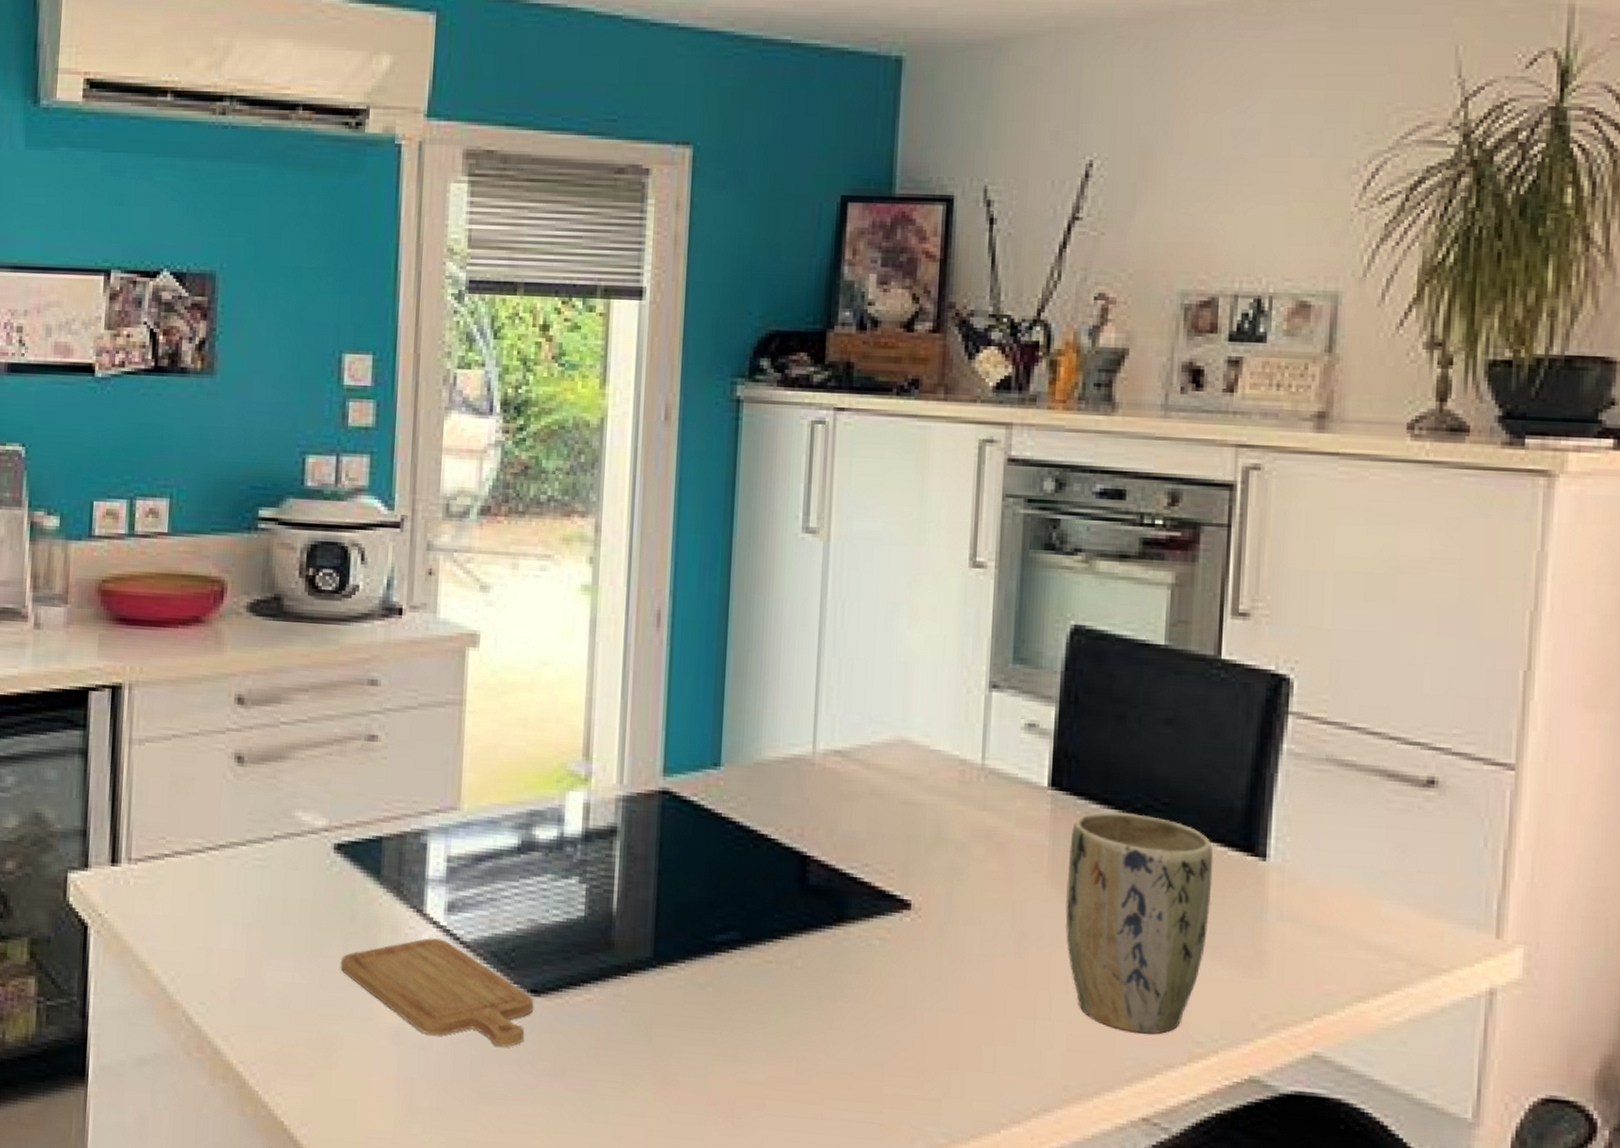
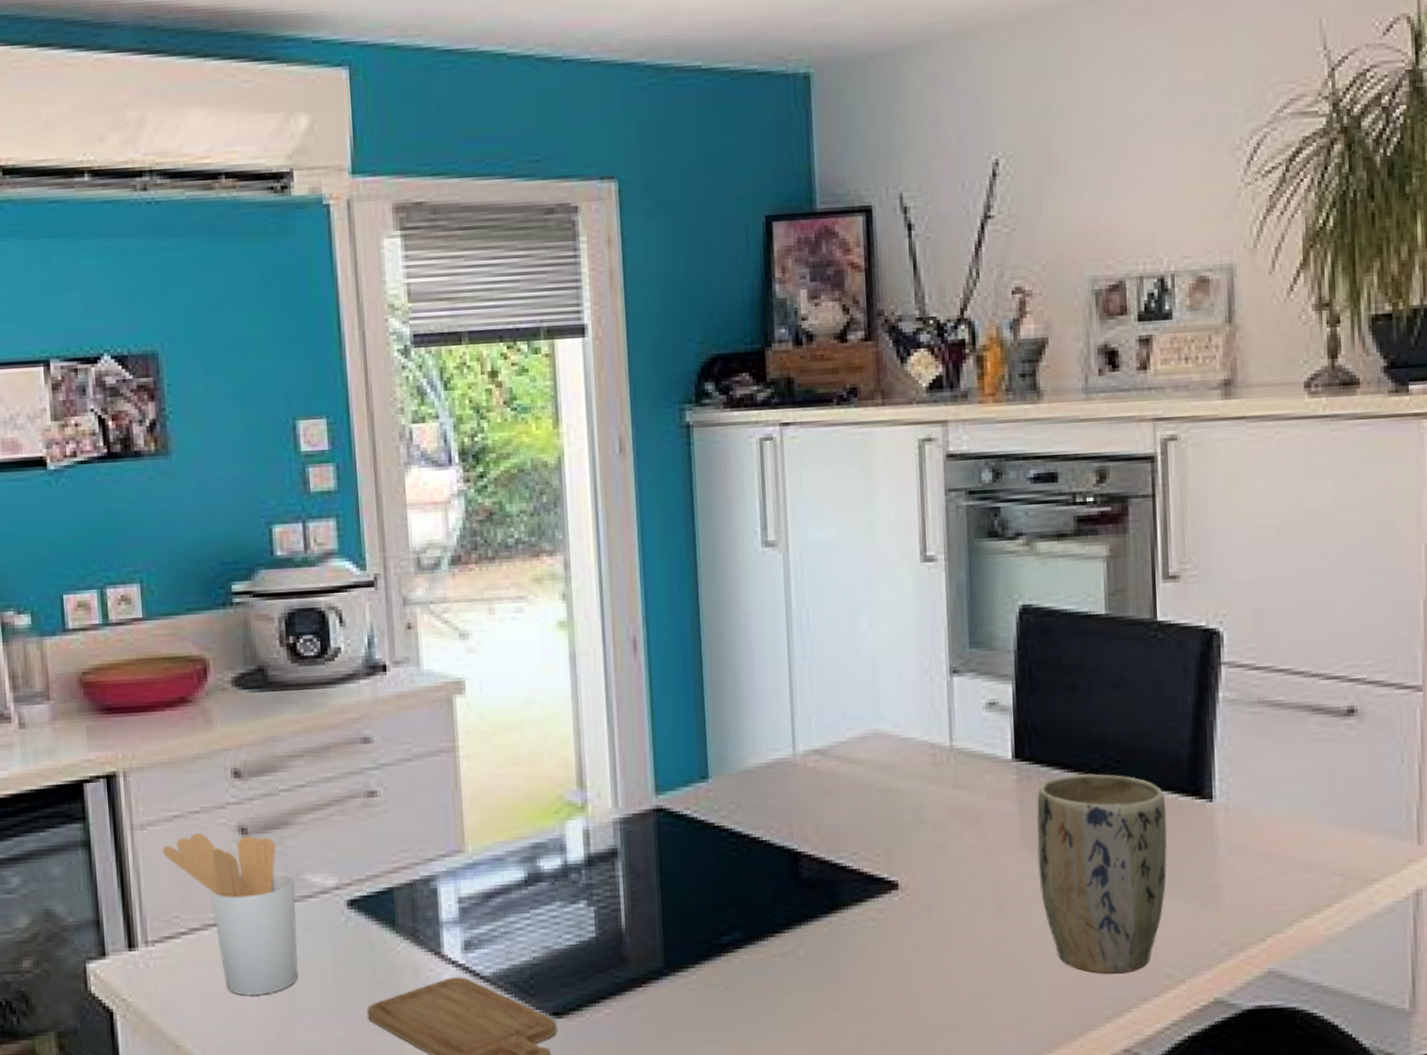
utensil holder: none [157,755,285,930] -> present [162,832,298,996]

